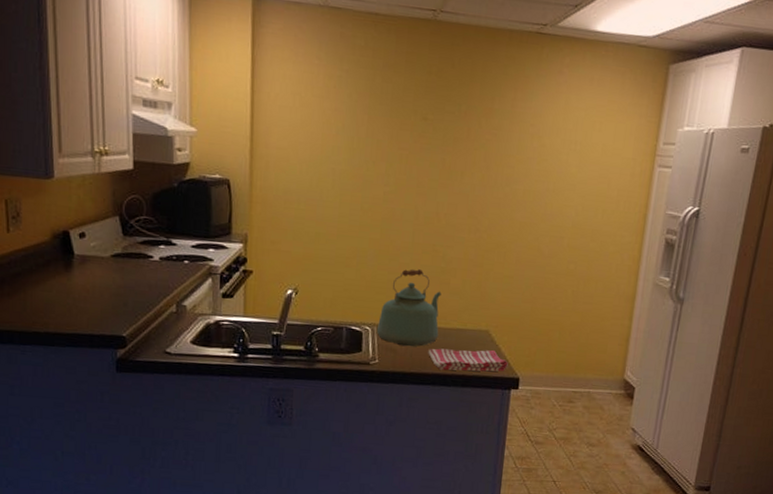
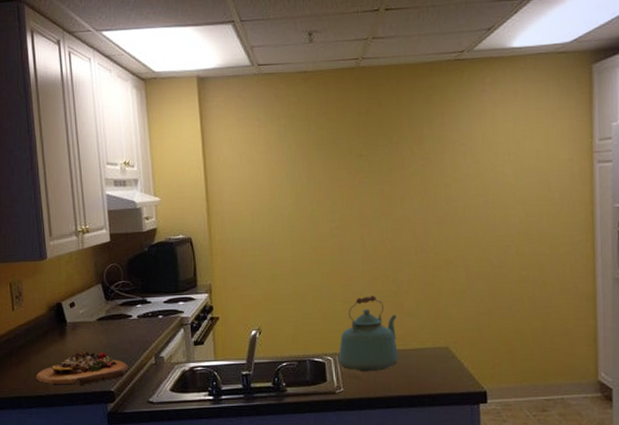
cutting board: none [32,289,145,327] -> present [36,351,129,386]
dish towel: present [428,348,508,372] -> none [391,366,473,392]

